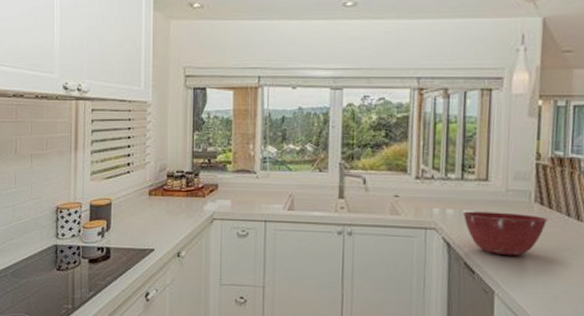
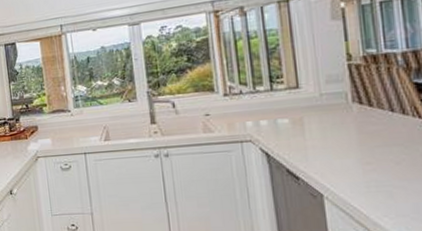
mixing bowl: present [462,211,548,256] -> none [277,115,370,159]

